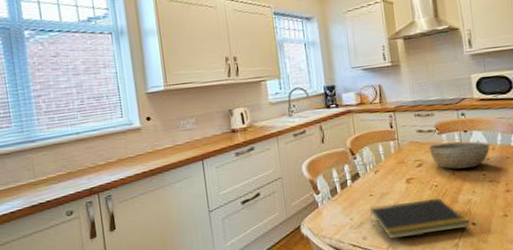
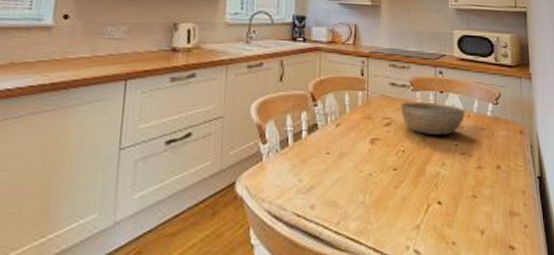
notepad: present [370,198,470,239] -> none [323,167,435,211]

